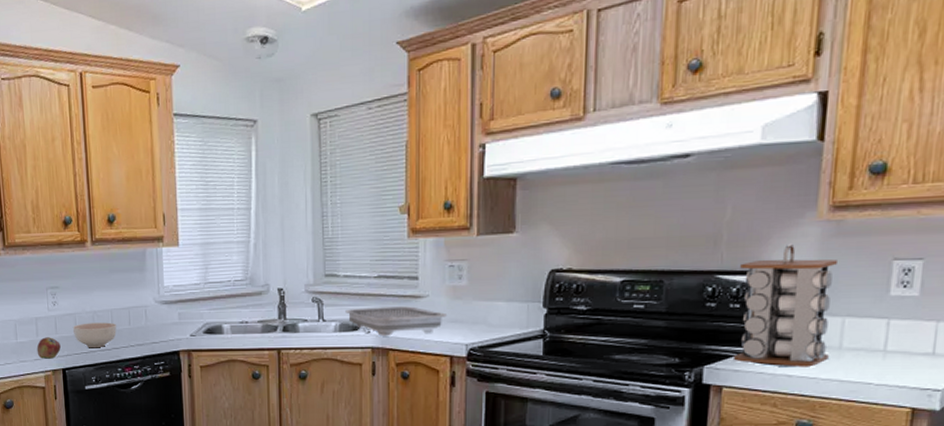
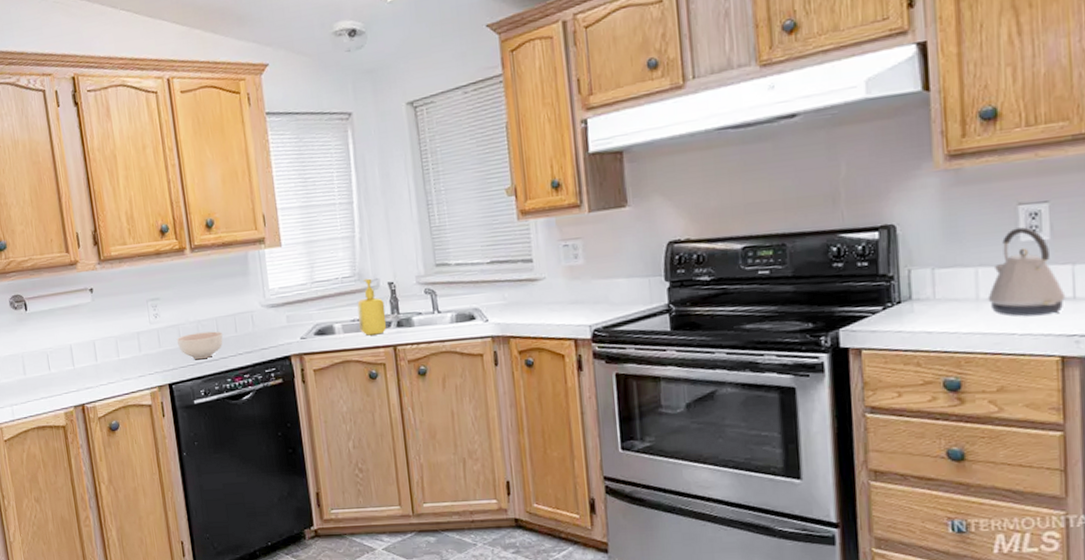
fruit: present [36,337,61,360] -> none [140,351,166,376]
soap dispenser: none [247,283,273,338] -> present [357,278,387,336]
dish rack: present [345,306,446,336] -> none [460,290,566,324]
spice rack: present [734,243,837,368] -> none [863,196,967,324]
kettle: none [850,282,926,368] -> present [987,227,1066,317]

